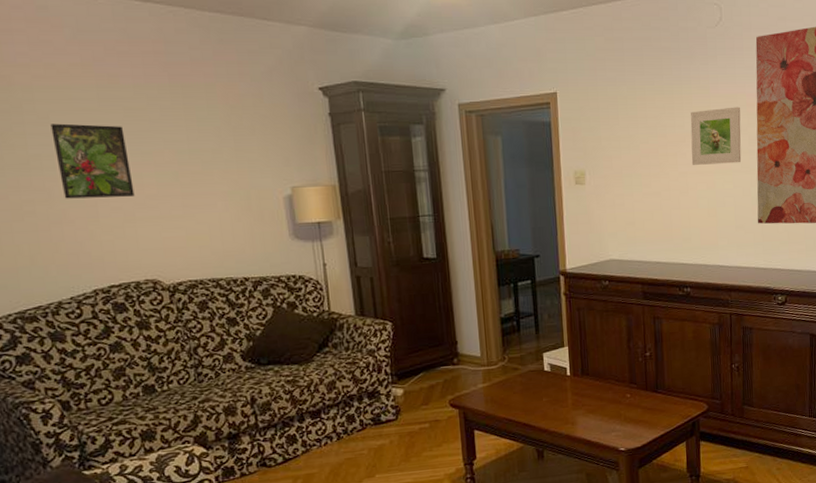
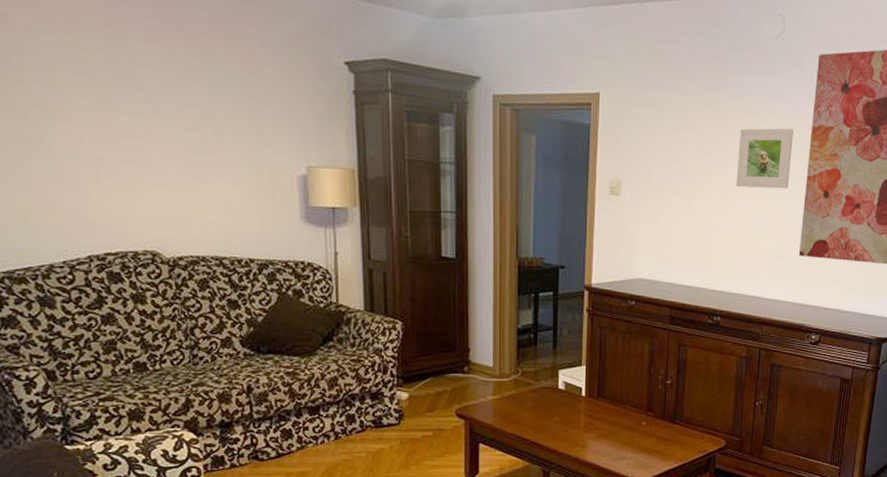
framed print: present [50,123,135,199] -> none [53,72,139,159]

